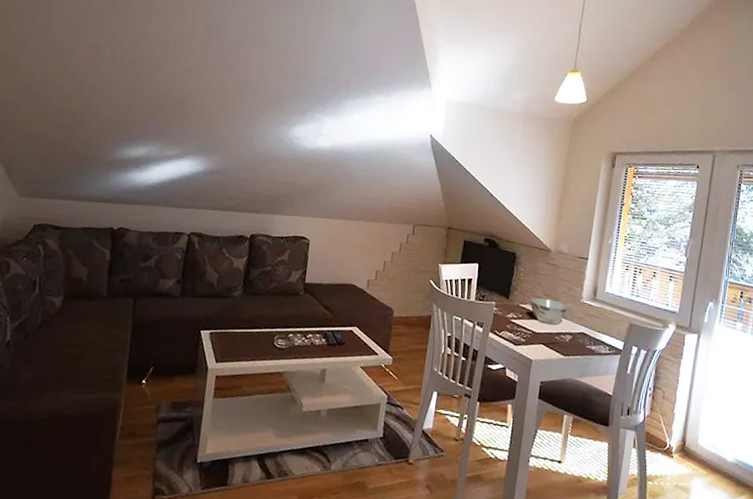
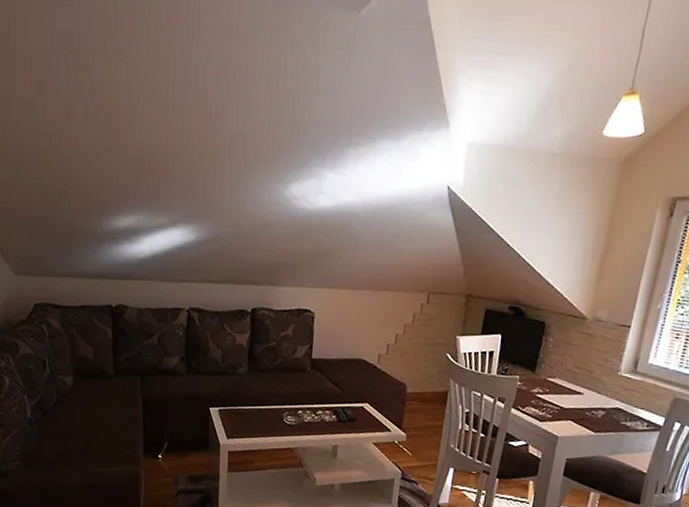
bowl: present [530,298,569,325] -> none [559,371,603,400]

